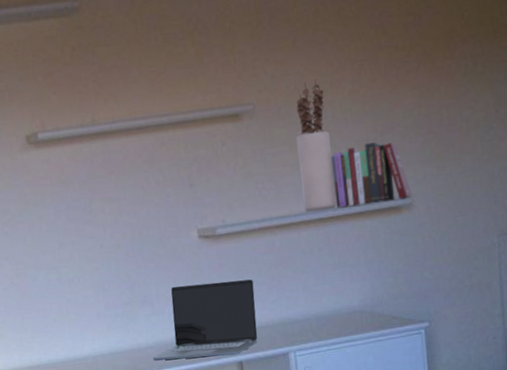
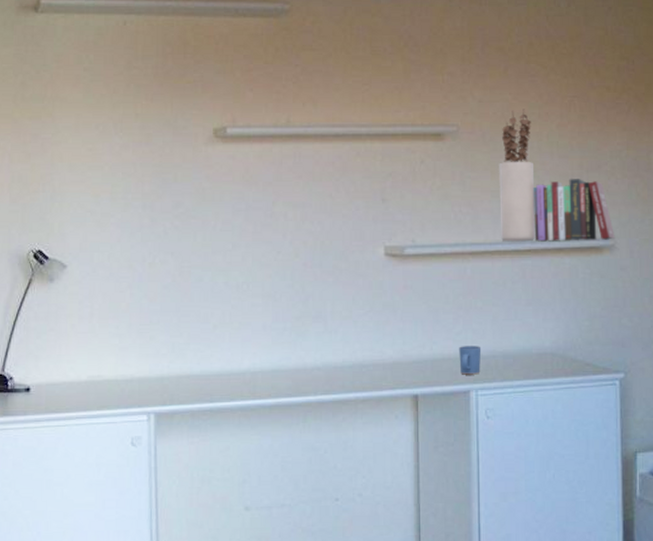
laptop: present [152,279,258,361] -> none [318,304,439,387]
mug: none [275,311,297,339] -> present [459,346,482,375]

